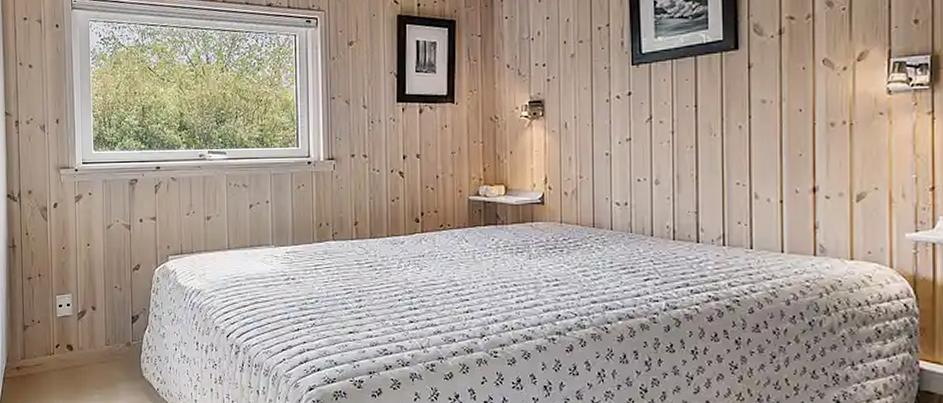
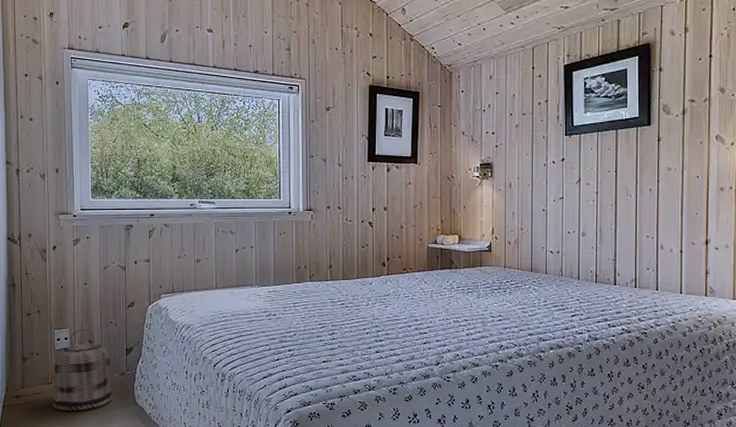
basket: none [54,294,119,385] -> present [52,329,113,411]

